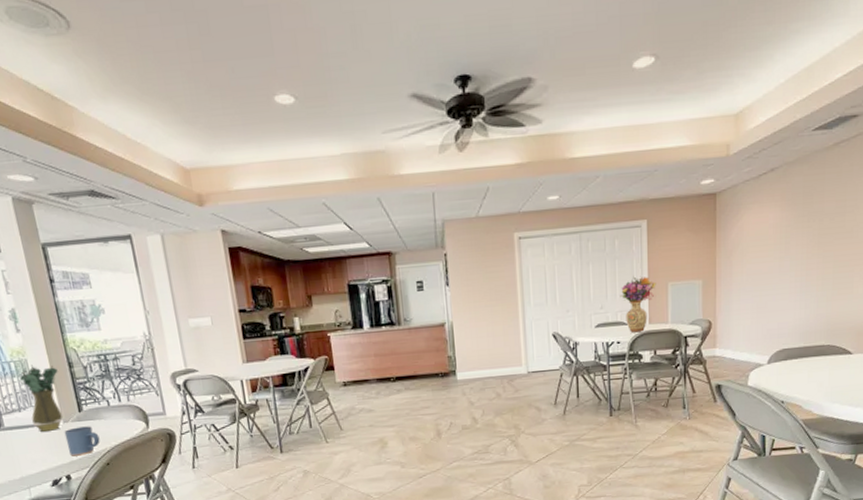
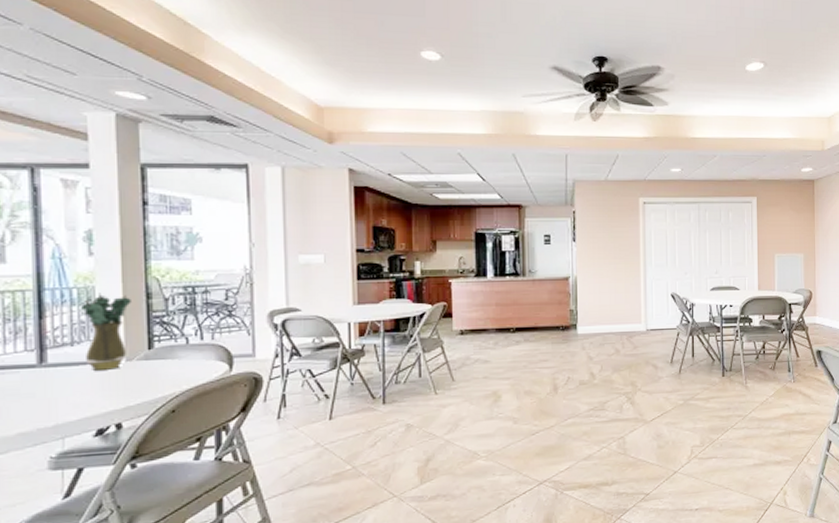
mug: present [64,426,100,456] -> none [124,366,169,401]
flower arrangement: present [620,275,656,333] -> none [733,245,765,298]

